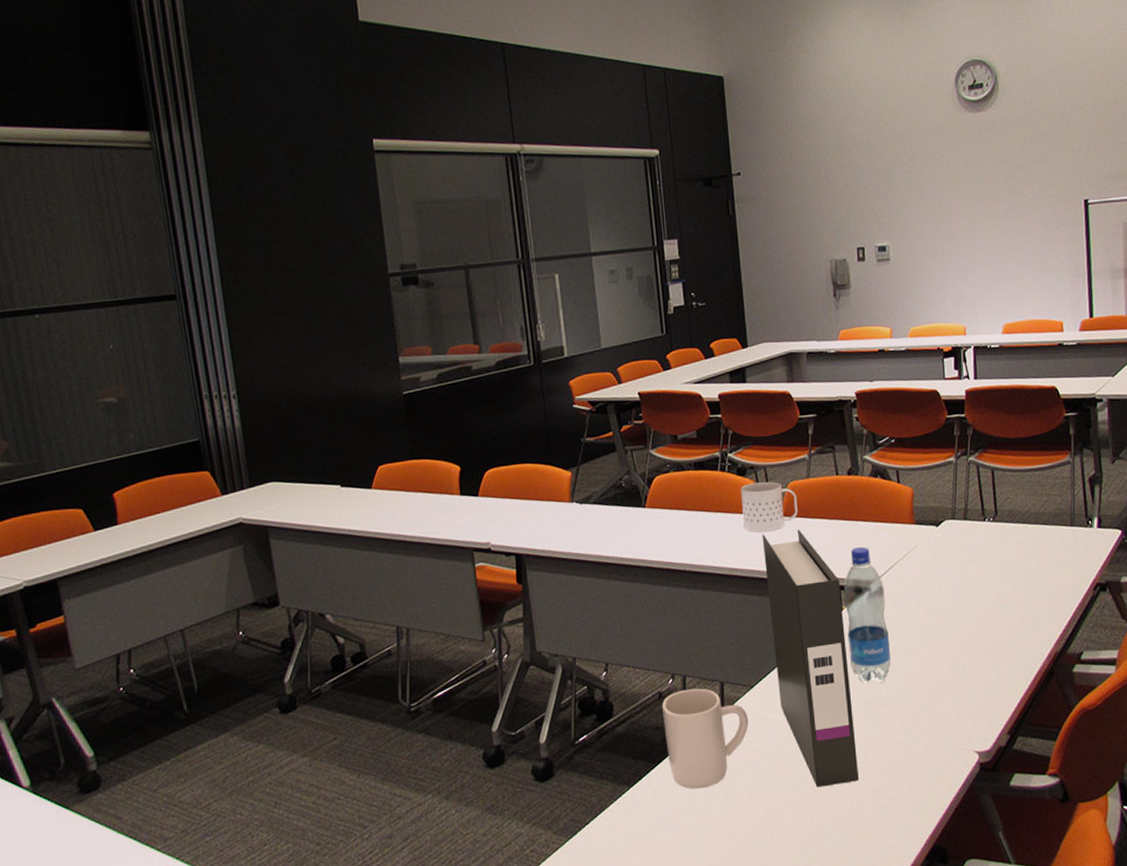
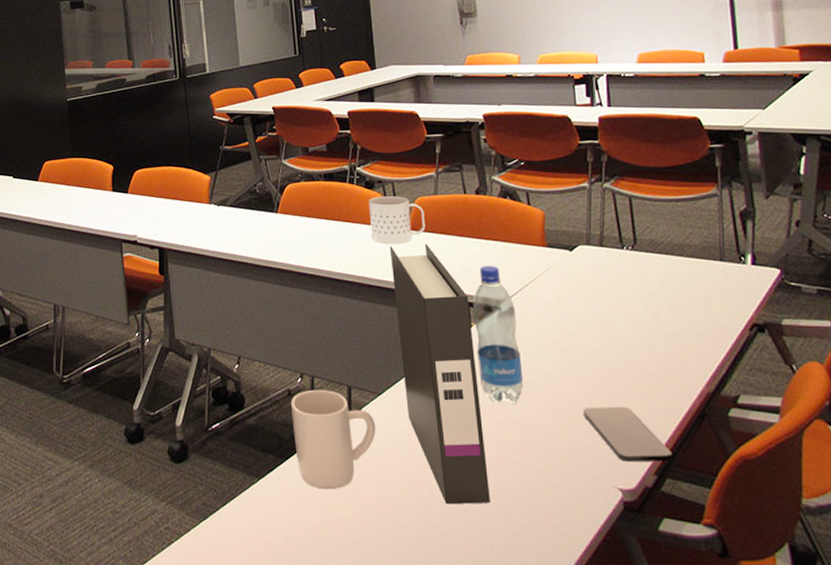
smartphone: none [946,673,1023,726] -> present [583,406,672,462]

